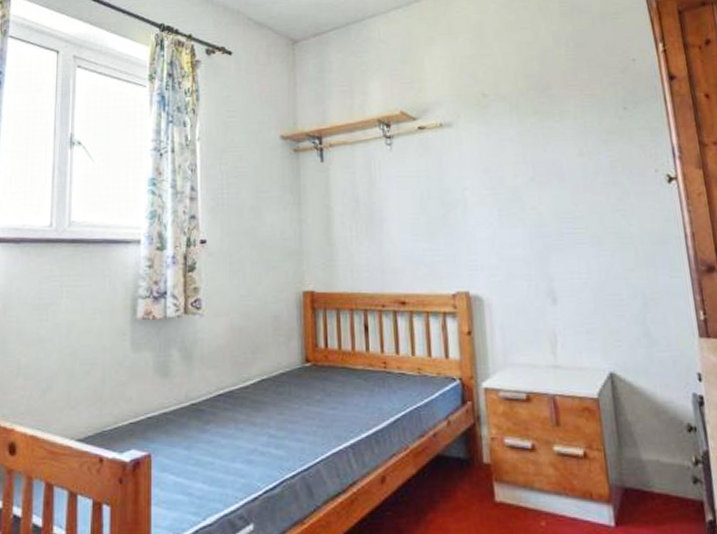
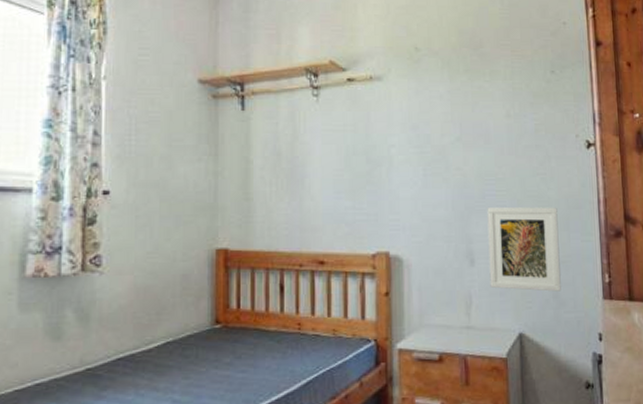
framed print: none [566,243,652,330] -> present [487,207,561,292]

